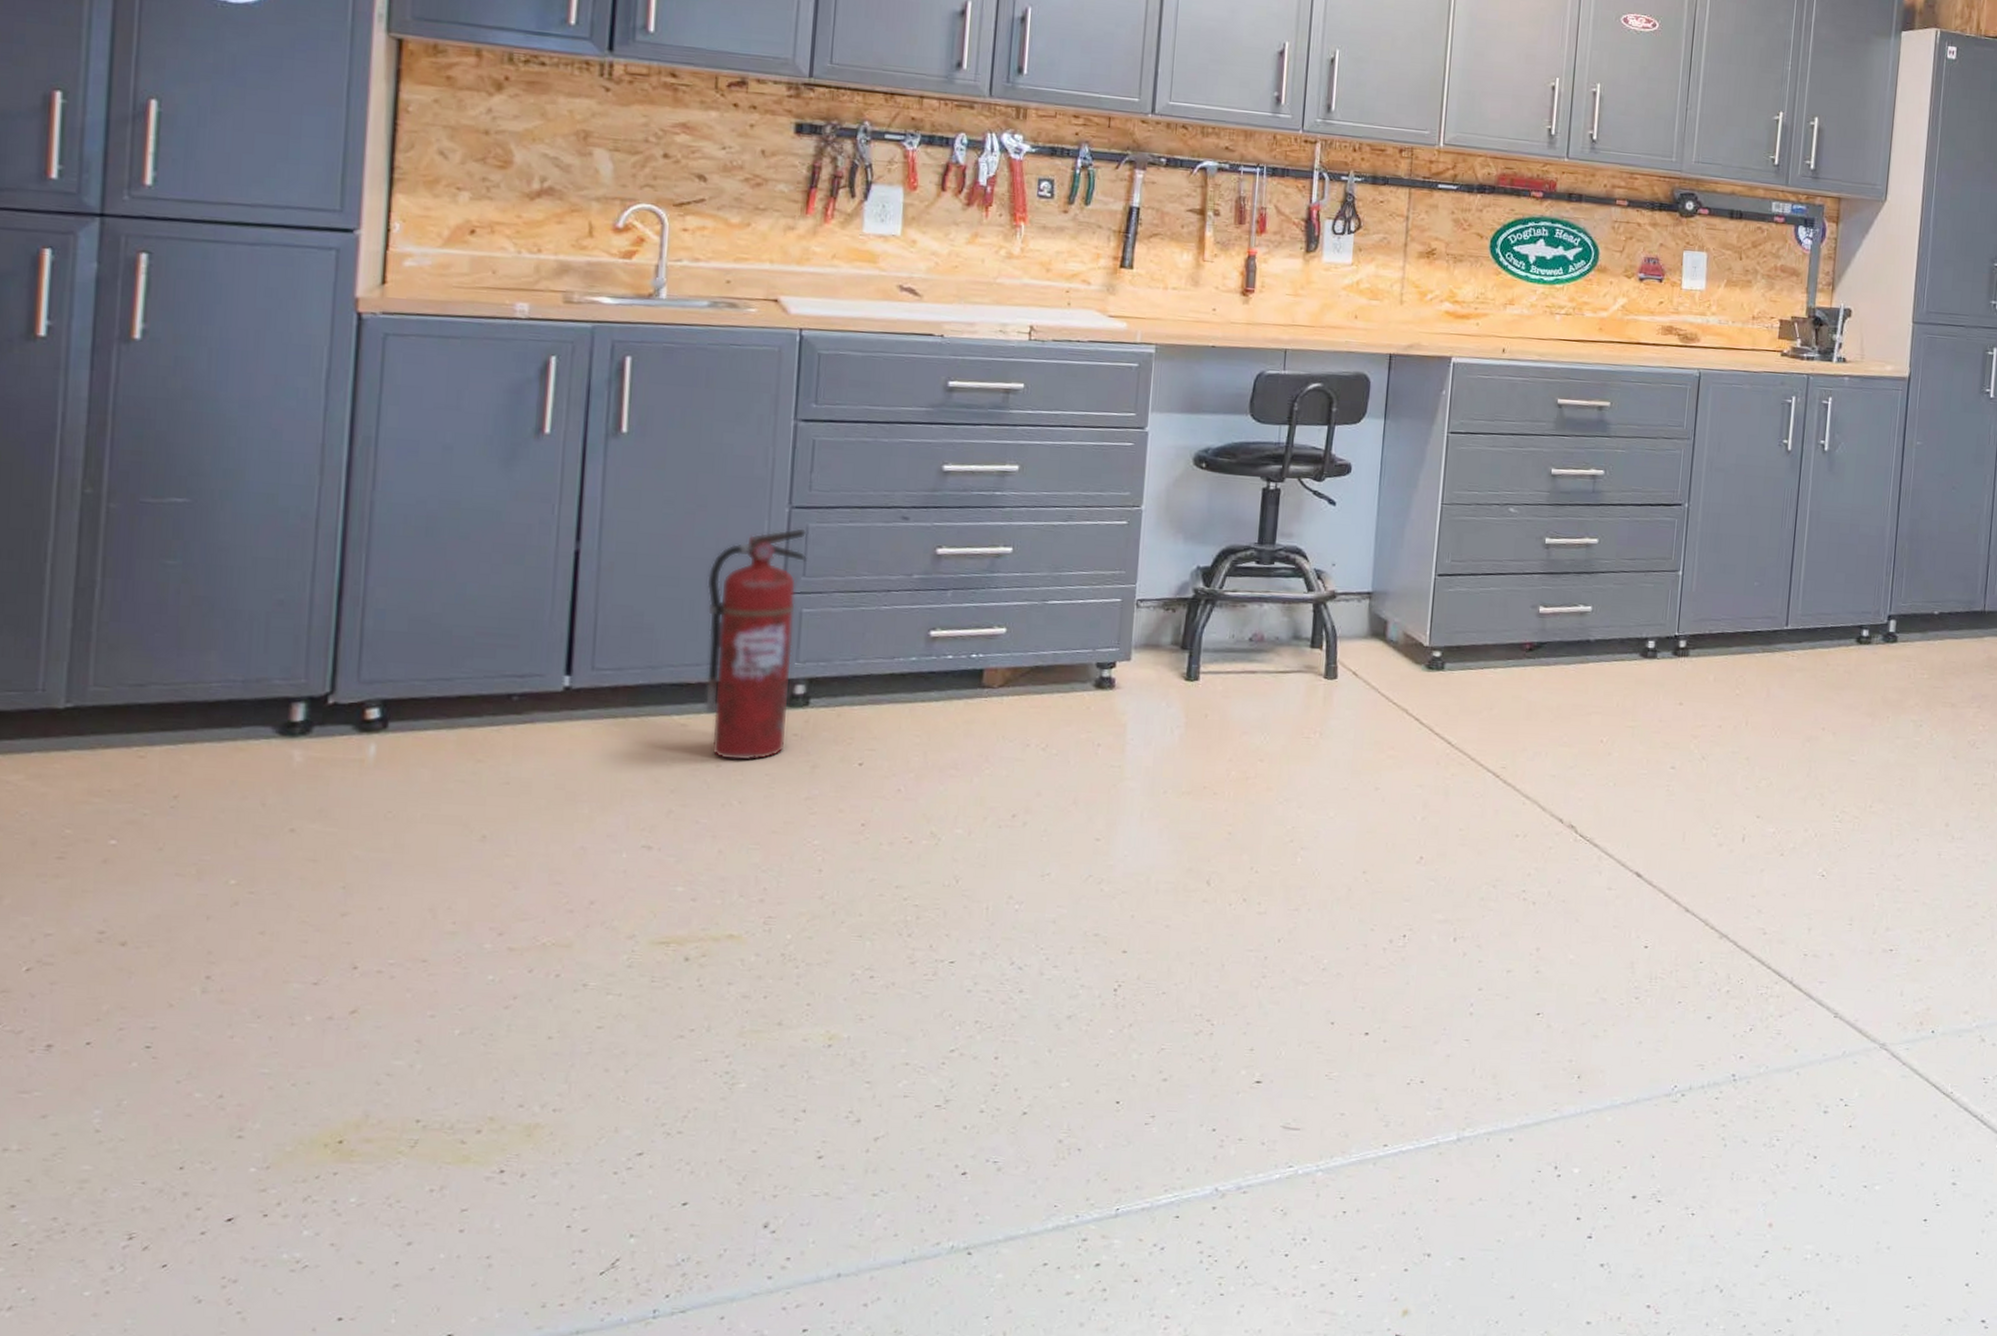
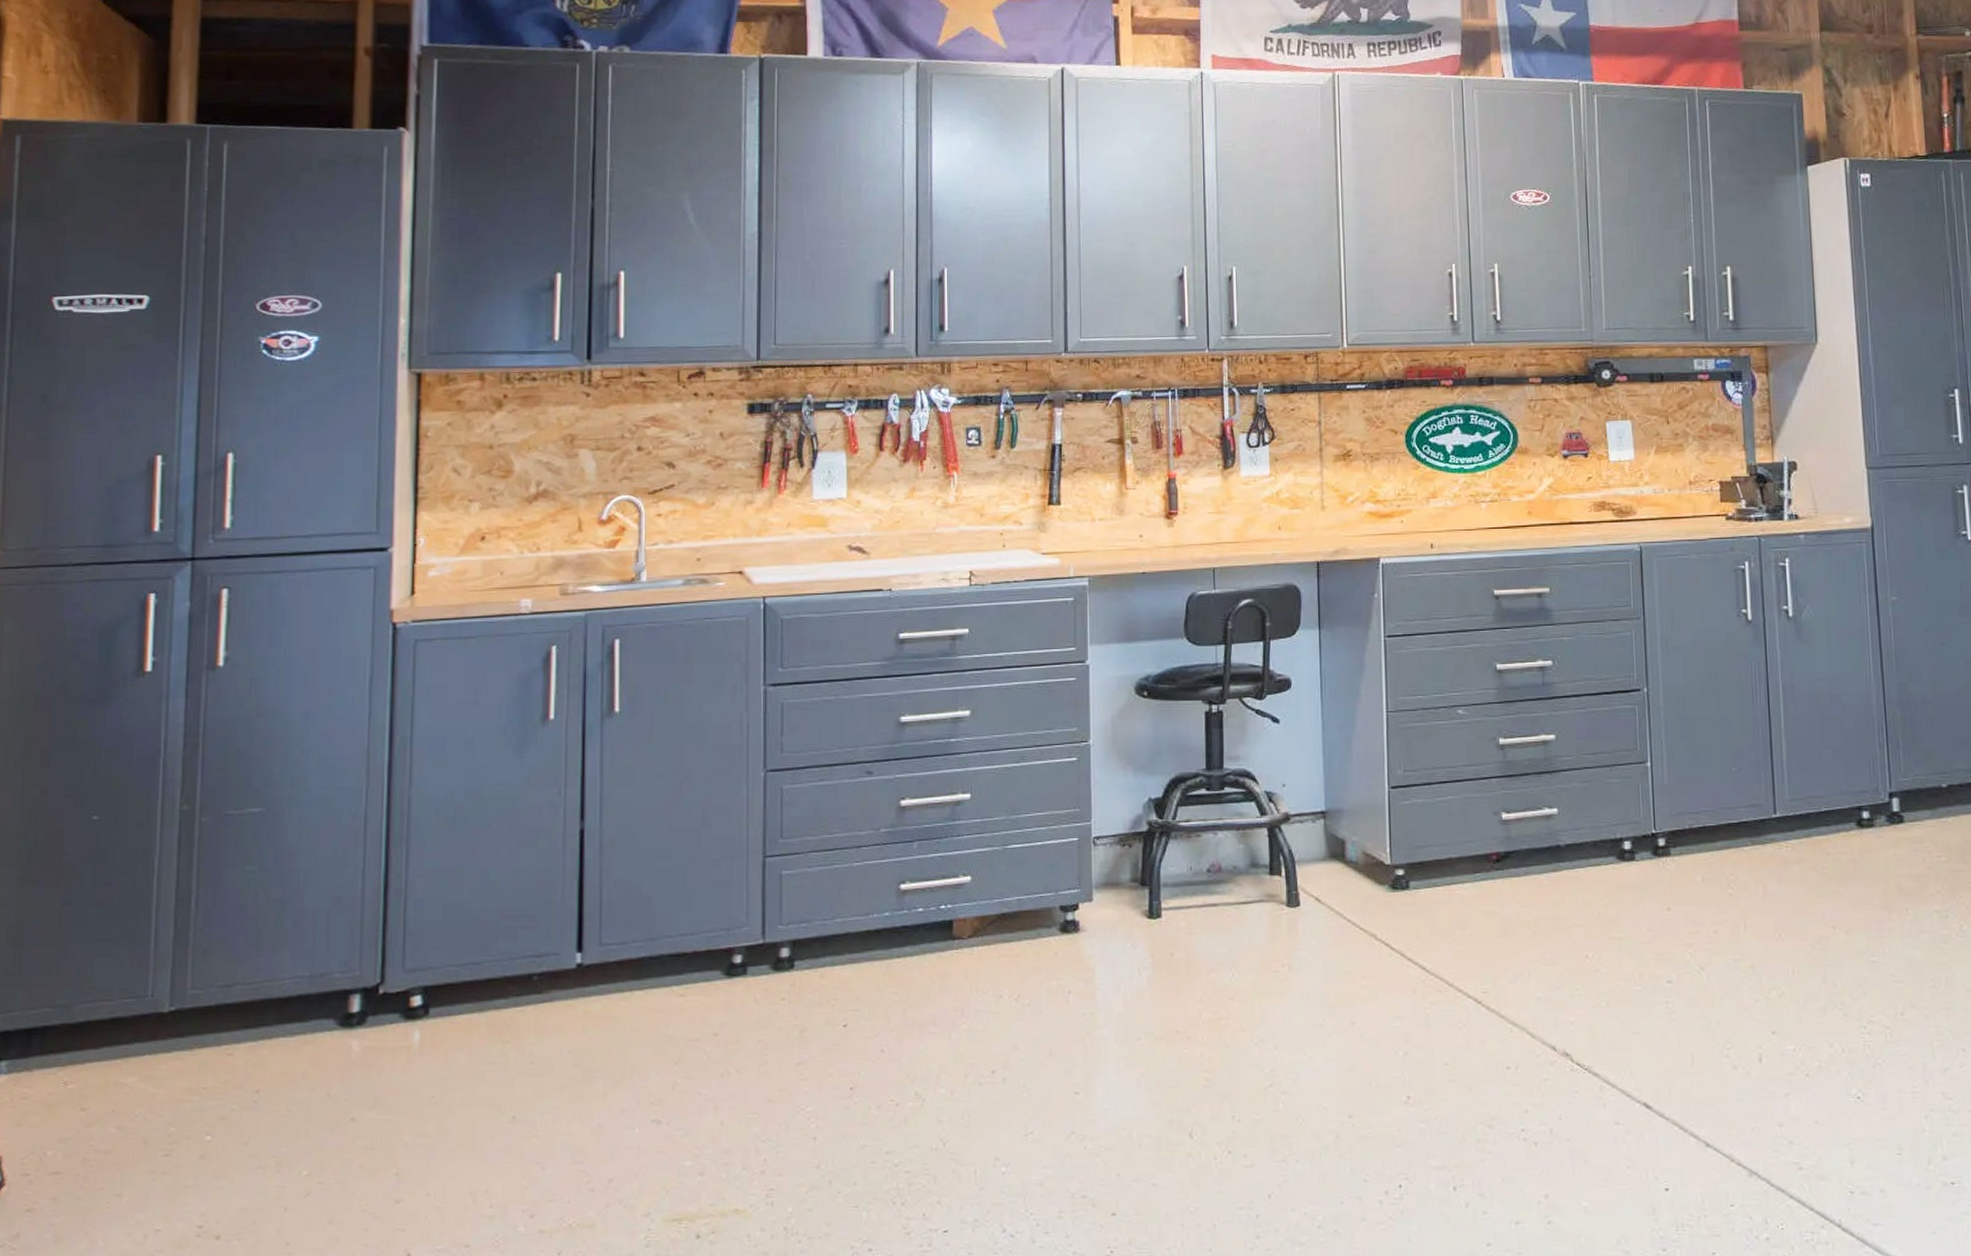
fire extinguisher: present [704,528,808,762] -> none [696,791,784,1029]

